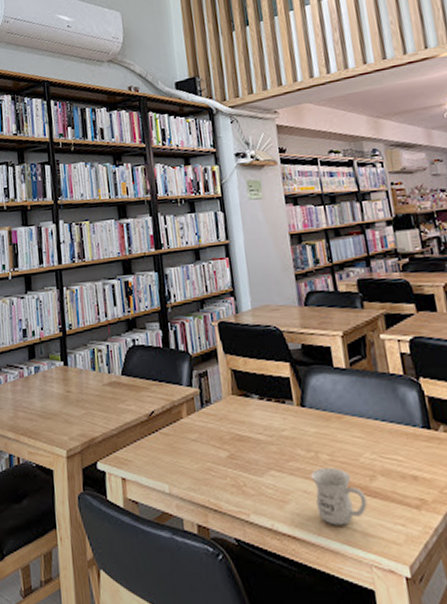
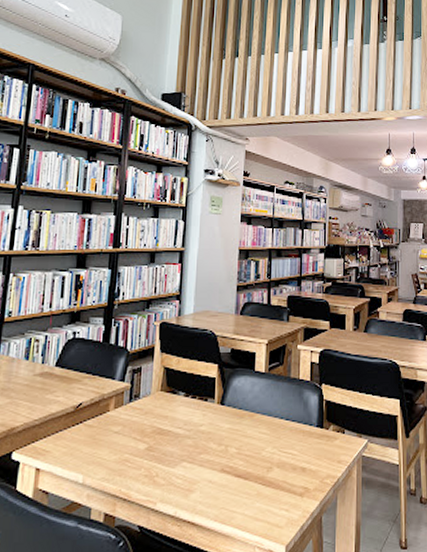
mug: present [310,467,368,526] -> none [218,459,261,512]

